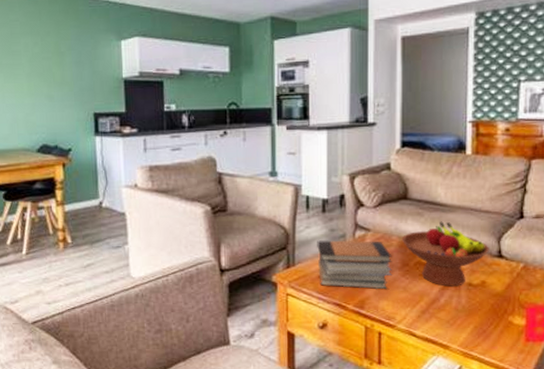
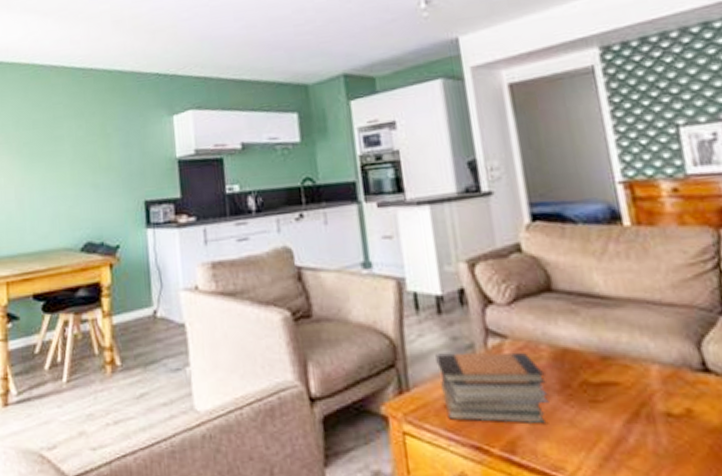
fruit bowl: present [401,221,489,287] -> none [553,321,687,418]

